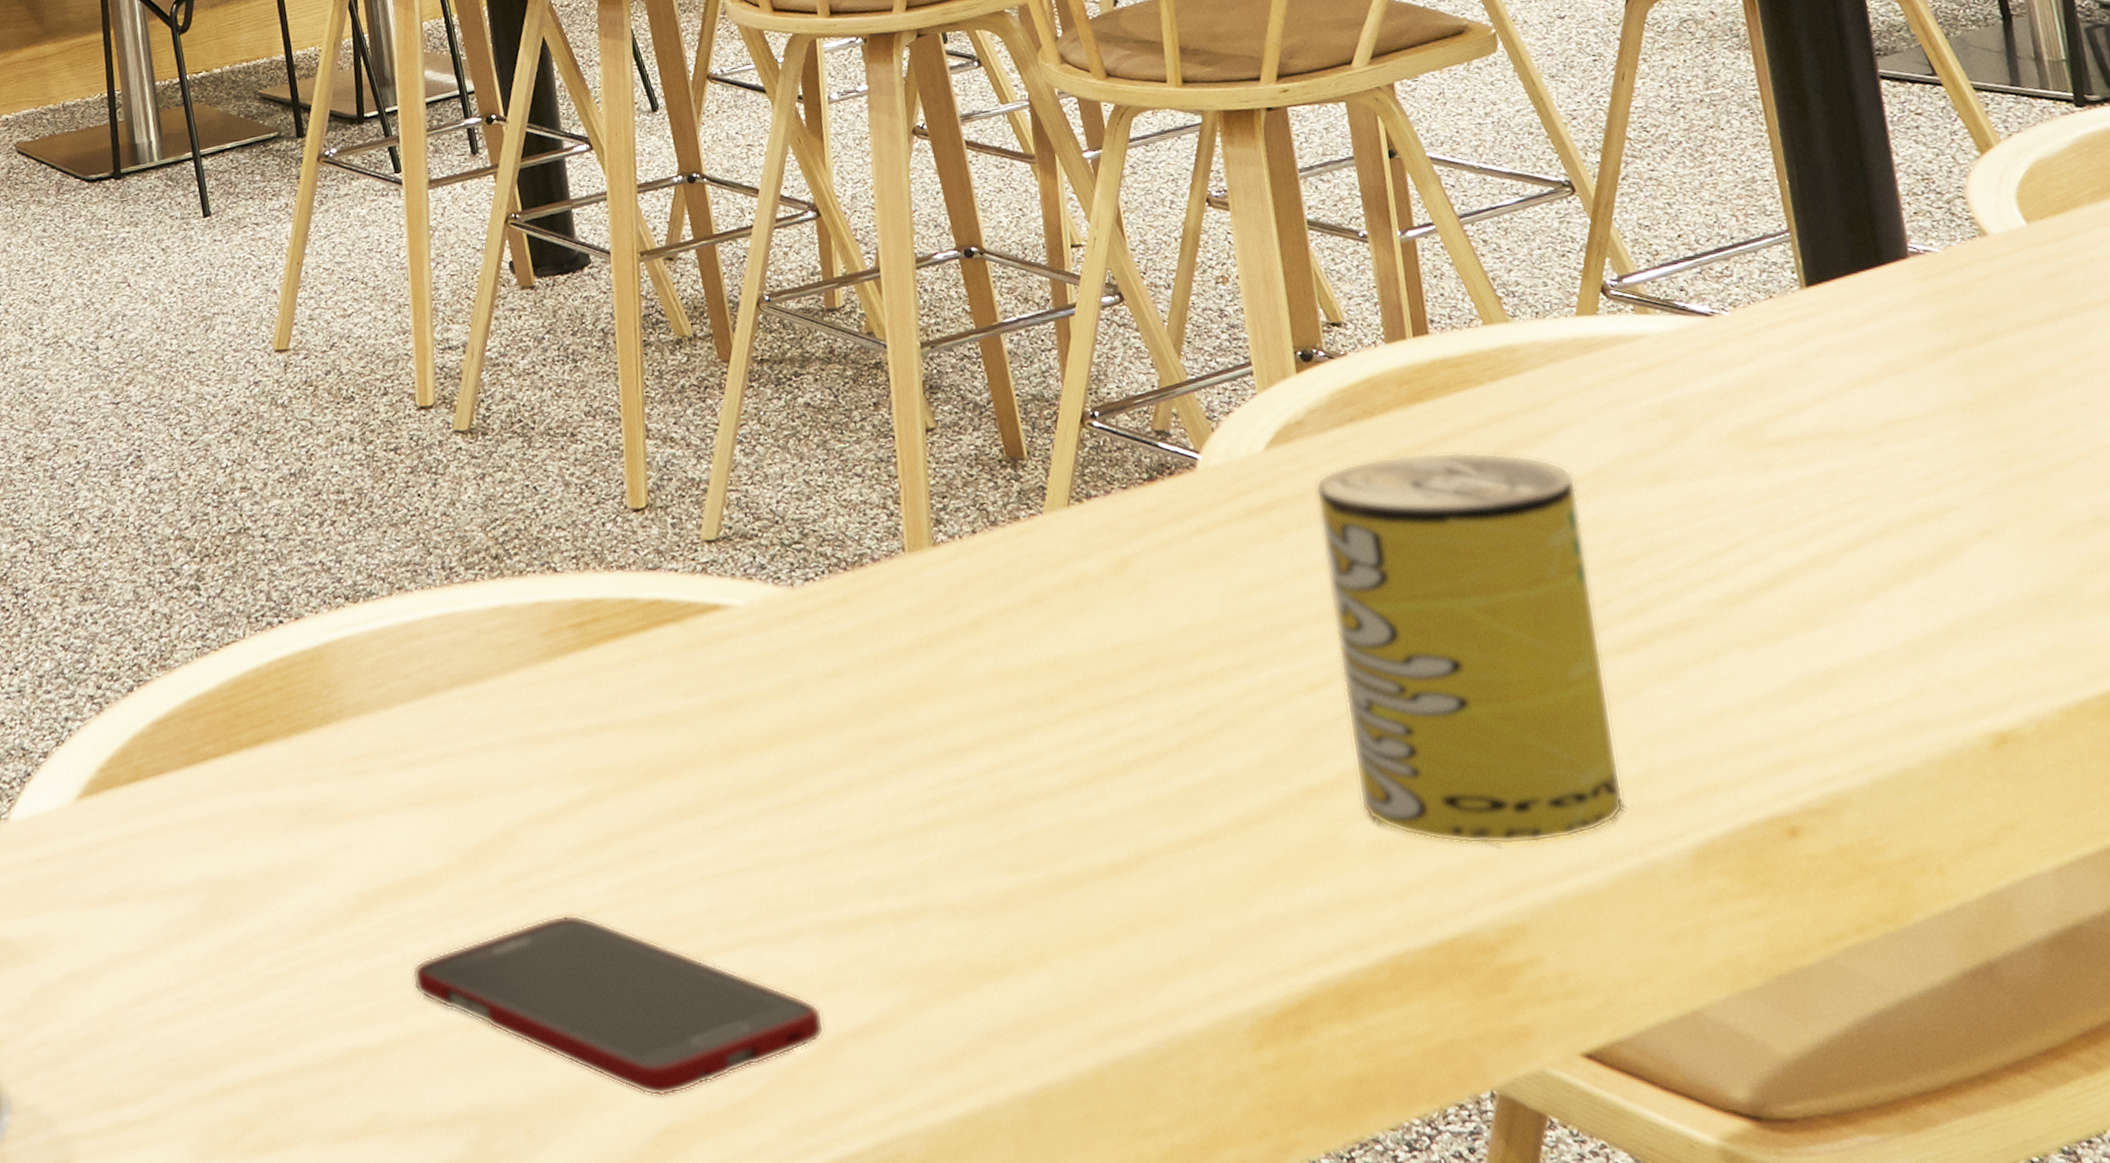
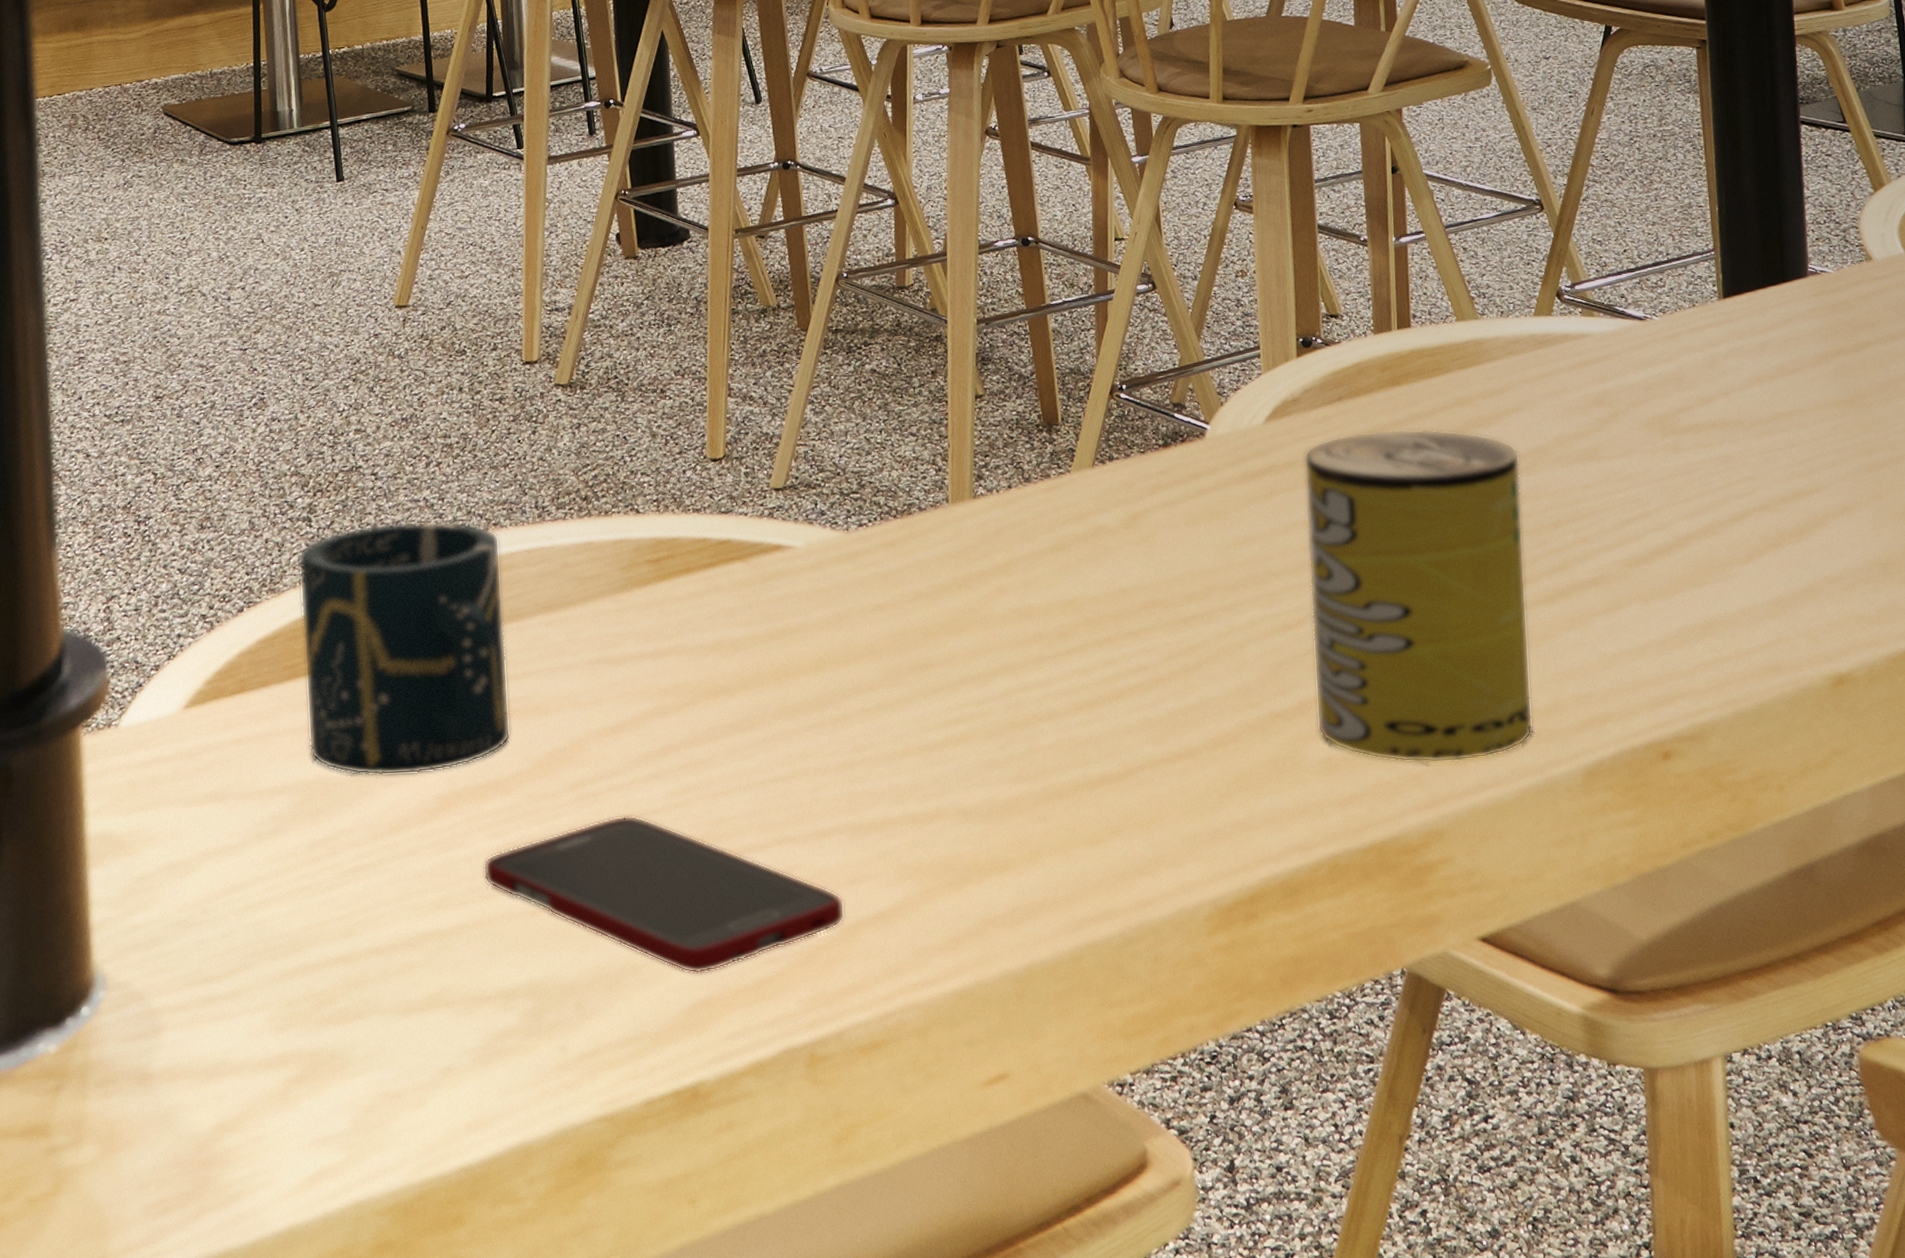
cup: none [188,586,432,872] -> present [298,521,511,776]

